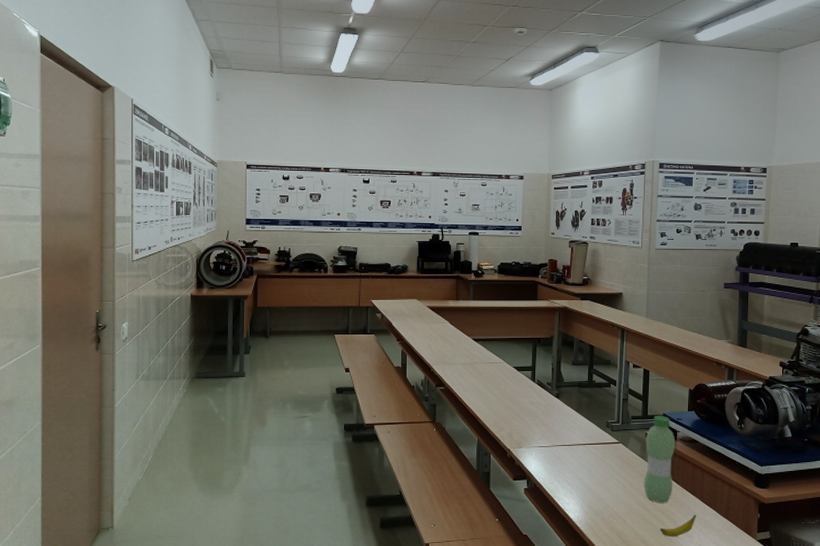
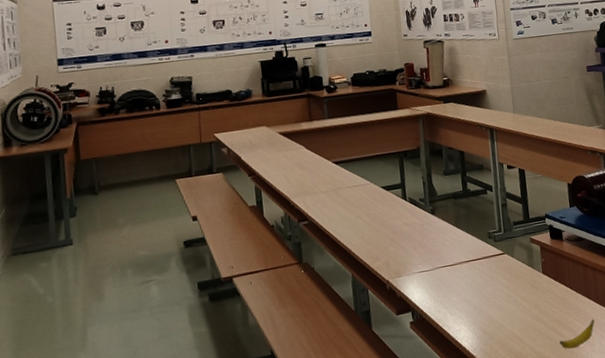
water bottle: present [644,416,676,504] -> none [531,216,567,314]

